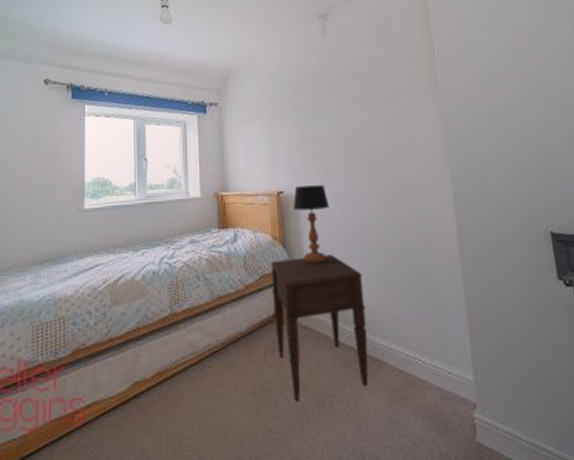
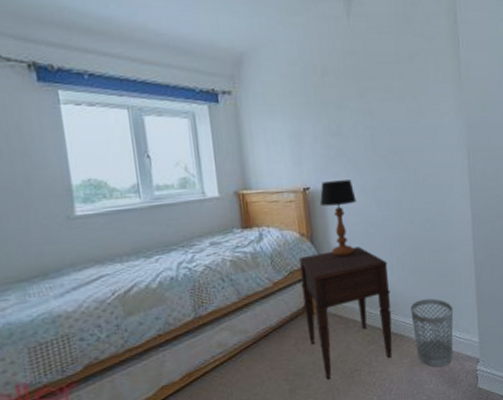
wastebasket: none [388,320,442,407] -> present [410,298,454,368]

